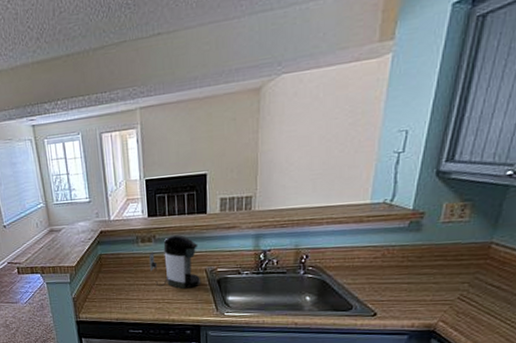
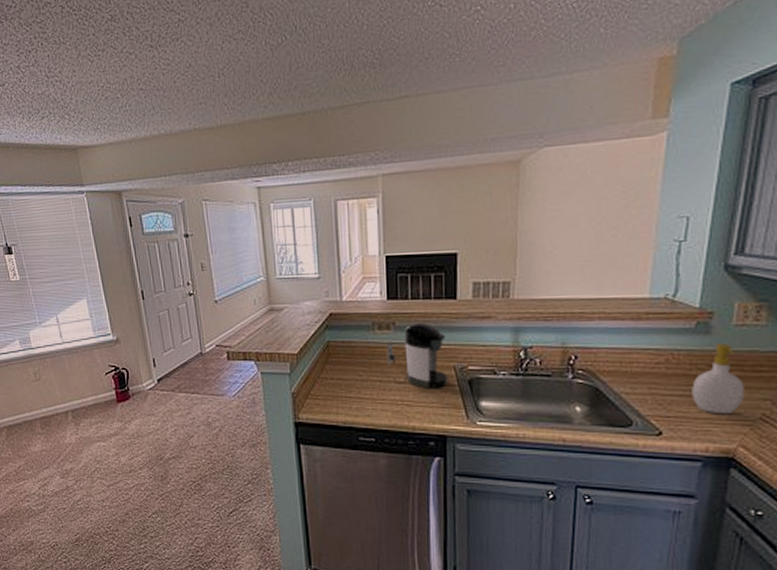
soap bottle: none [403,238,447,297] -> present [692,343,744,415]

